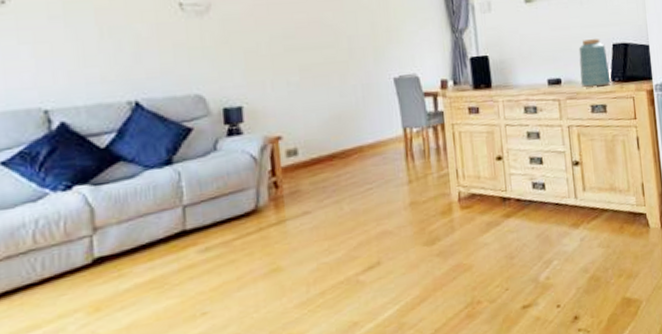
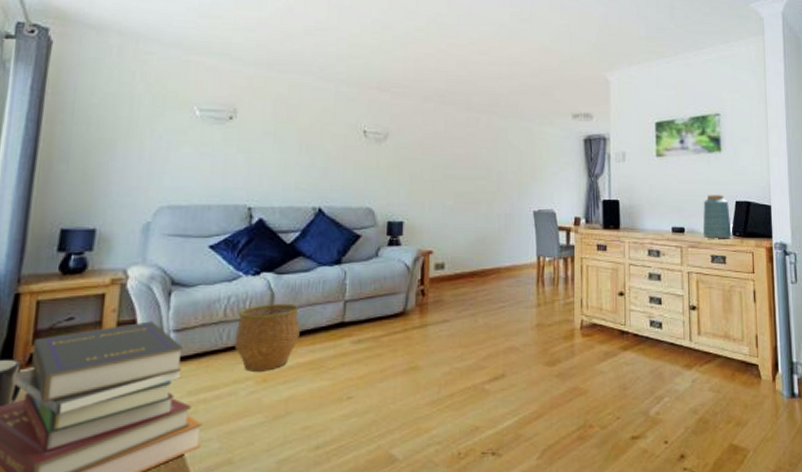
basket: none [51,218,133,303] -> present [234,303,300,372]

